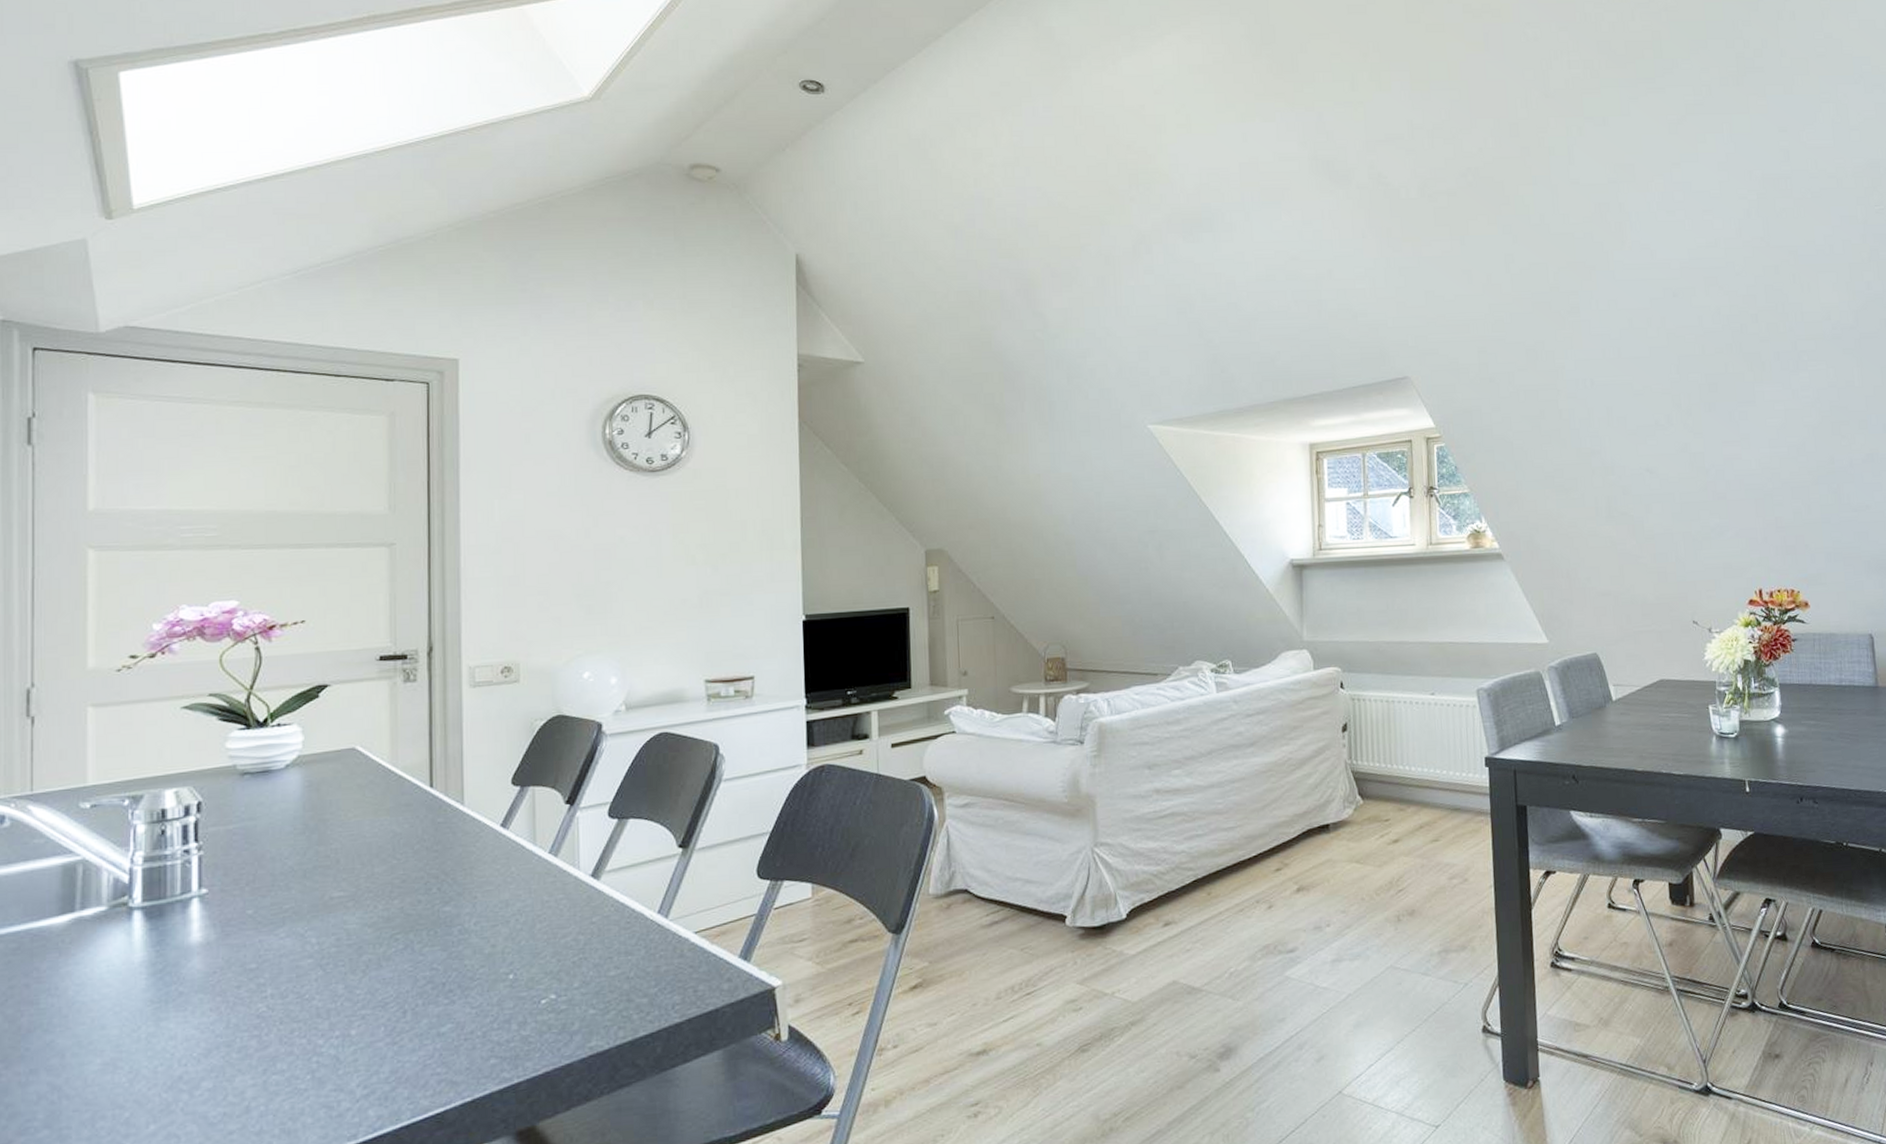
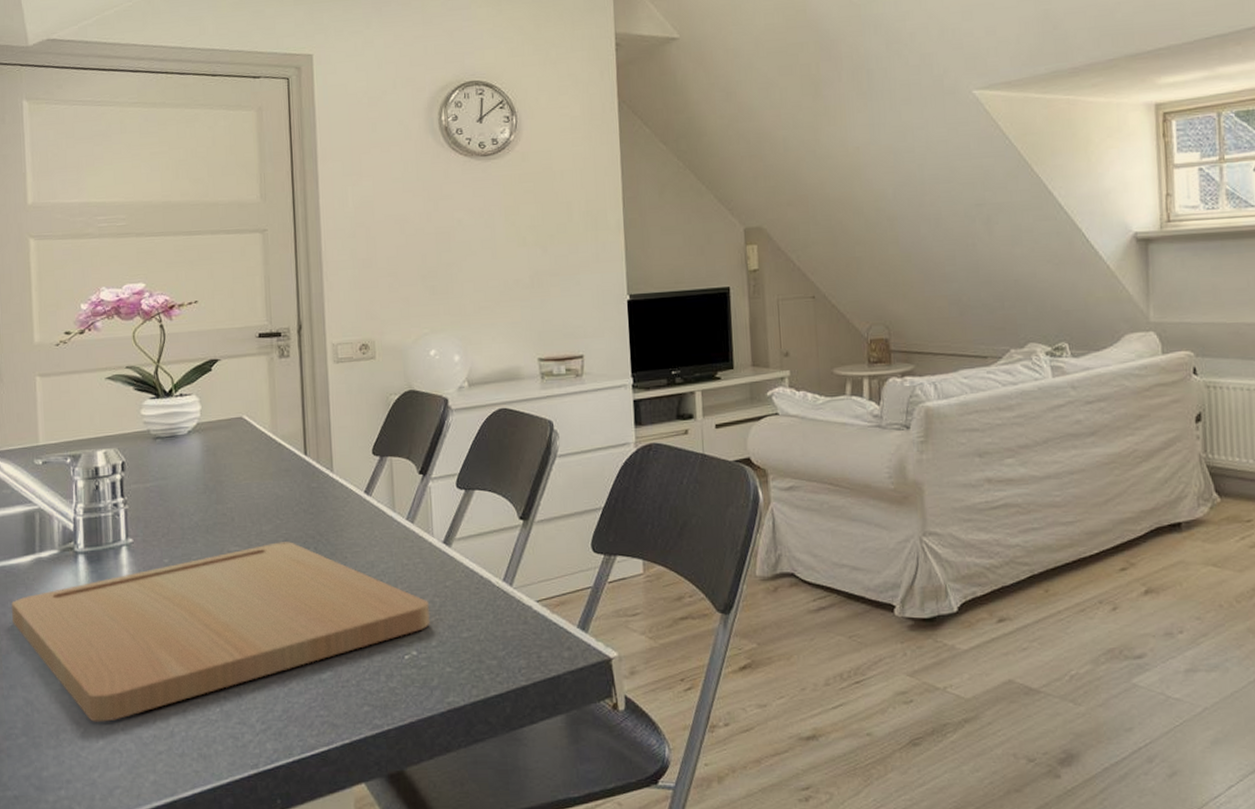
cutting board: none [38,883,573,1104] -> present [12,542,431,722]

